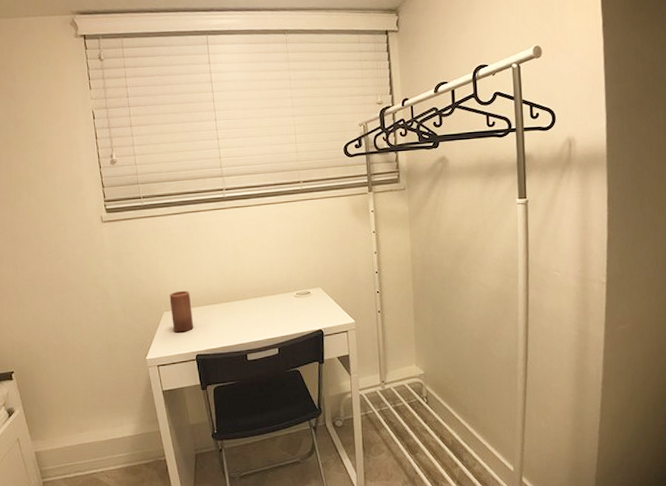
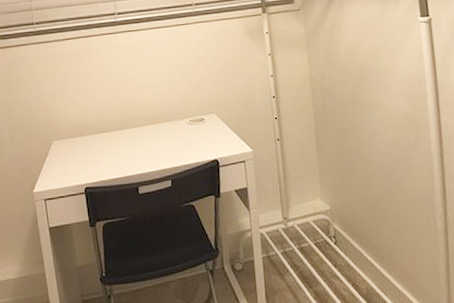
candle: present [169,290,193,333] -> none [59,118,83,164]

